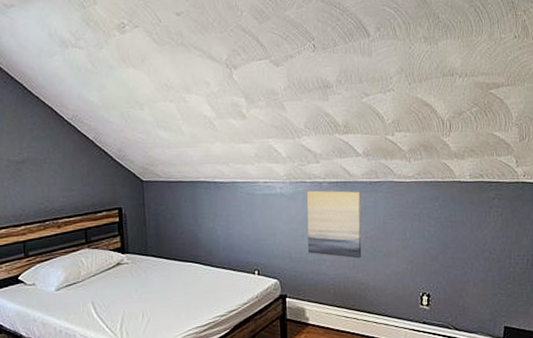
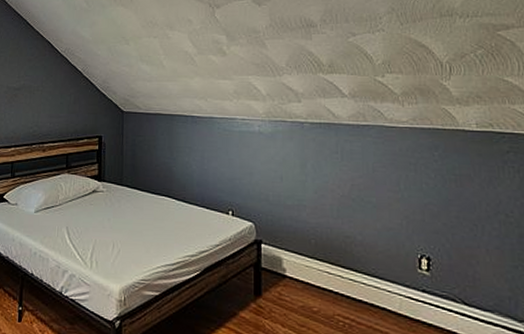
wall art: present [306,190,362,259] -> none [286,130,348,208]

